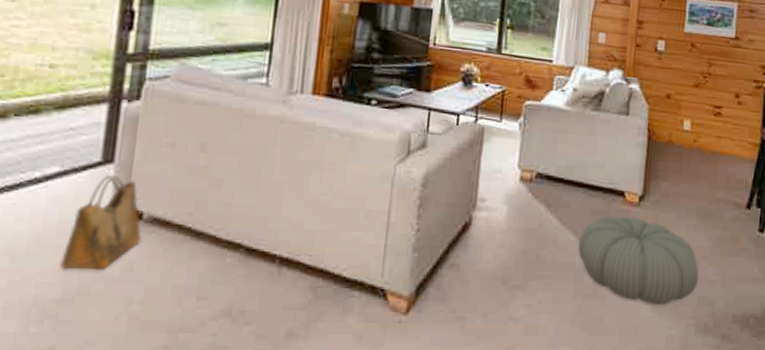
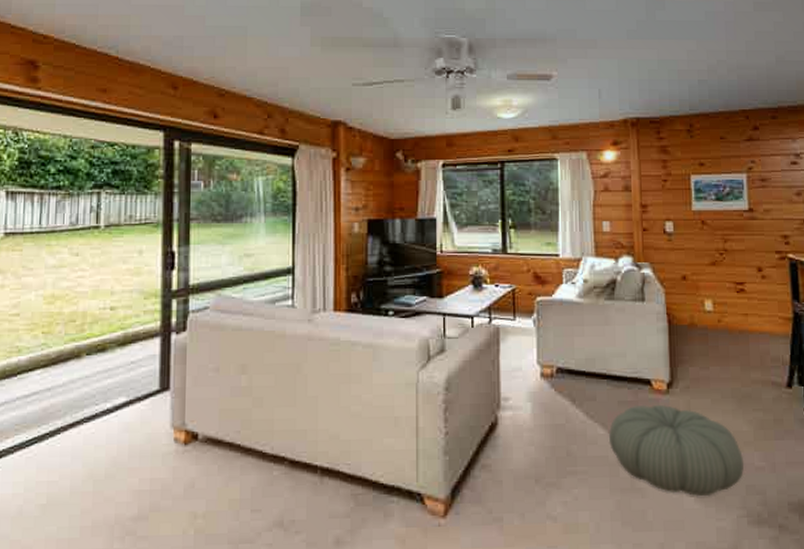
grocery bag: present [59,175,141,269] -> none [133,401,198,488]

